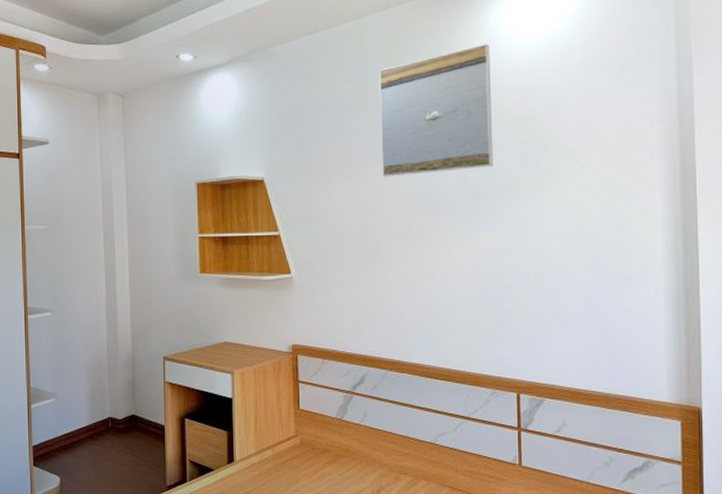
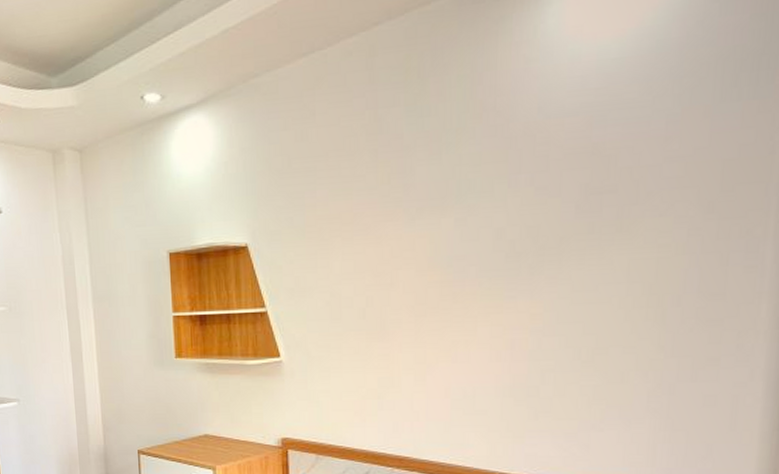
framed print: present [379,44,494,177] -> none [392,52,545,237]

